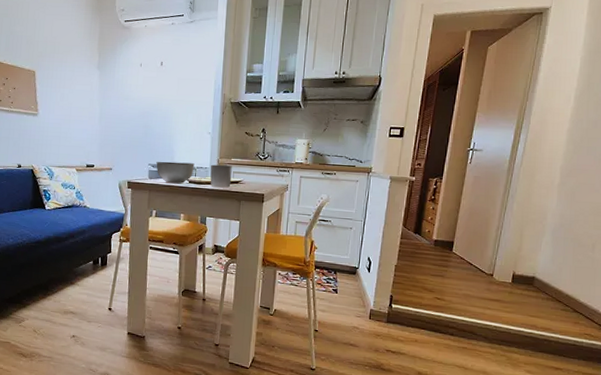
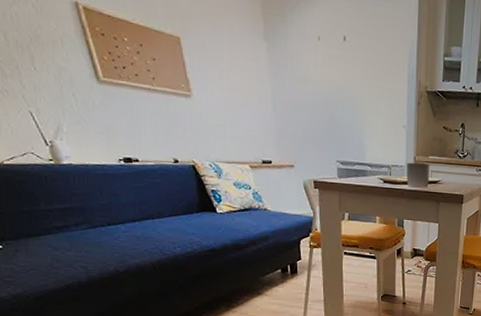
bowl: present [156,161,195,184] -> none [345,158,389,184]

